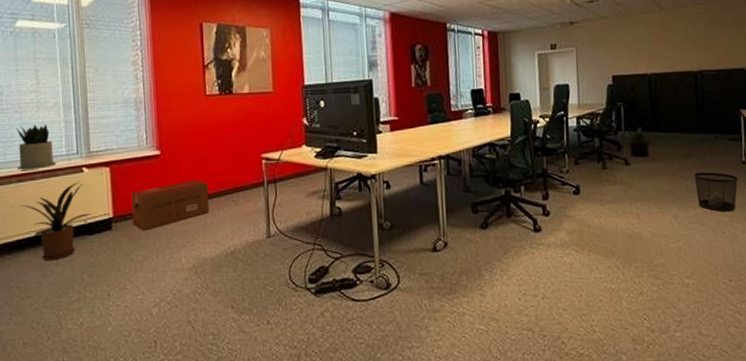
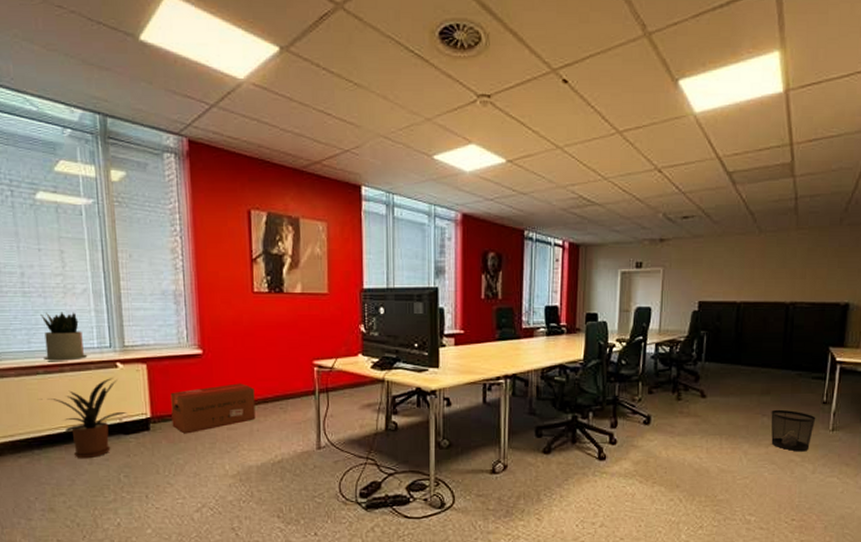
planter: present [628,127,651,158] -> none [707,359,730,391]

